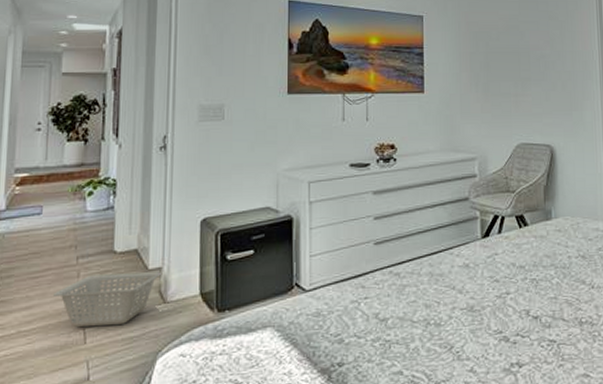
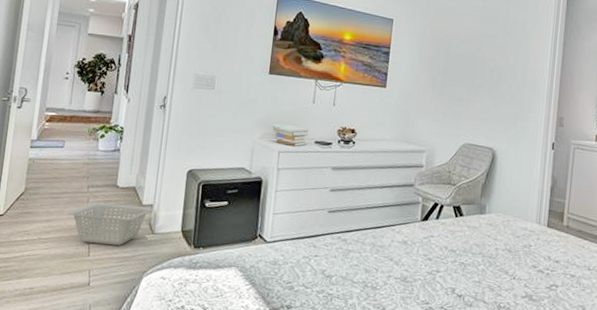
books: none [295,149,340,175] -> present [270,123,308,147]

